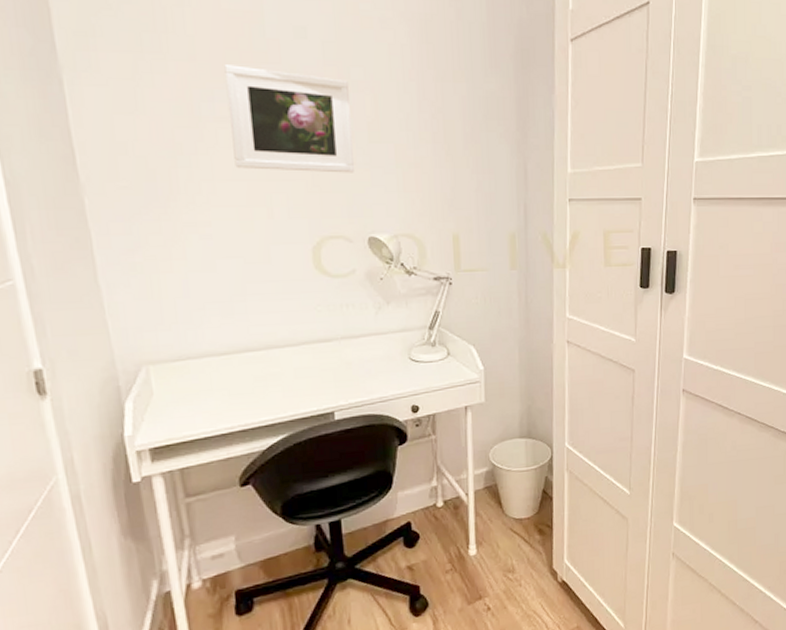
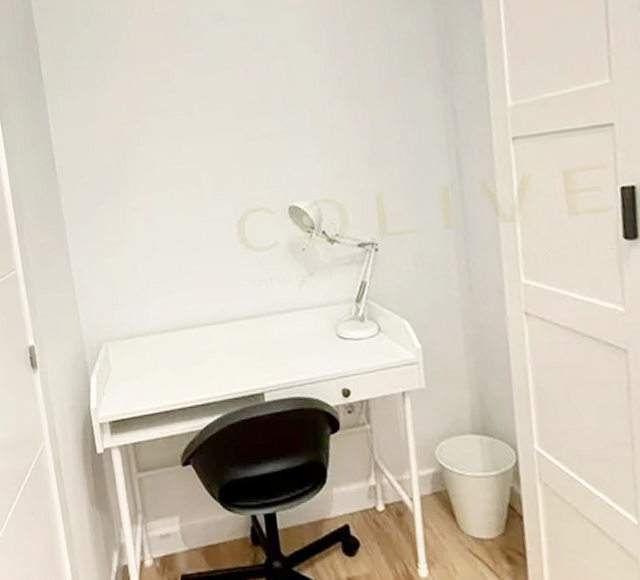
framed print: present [224,65,354,173] -> none [158,52,272,154]

